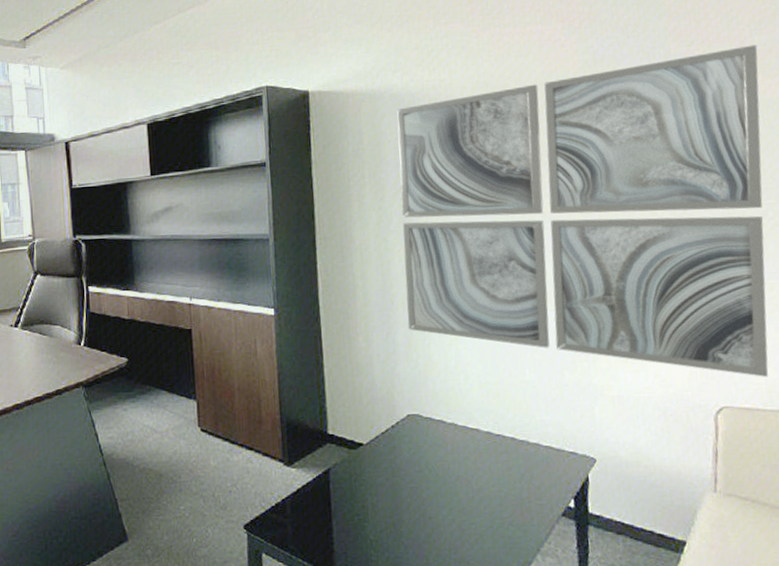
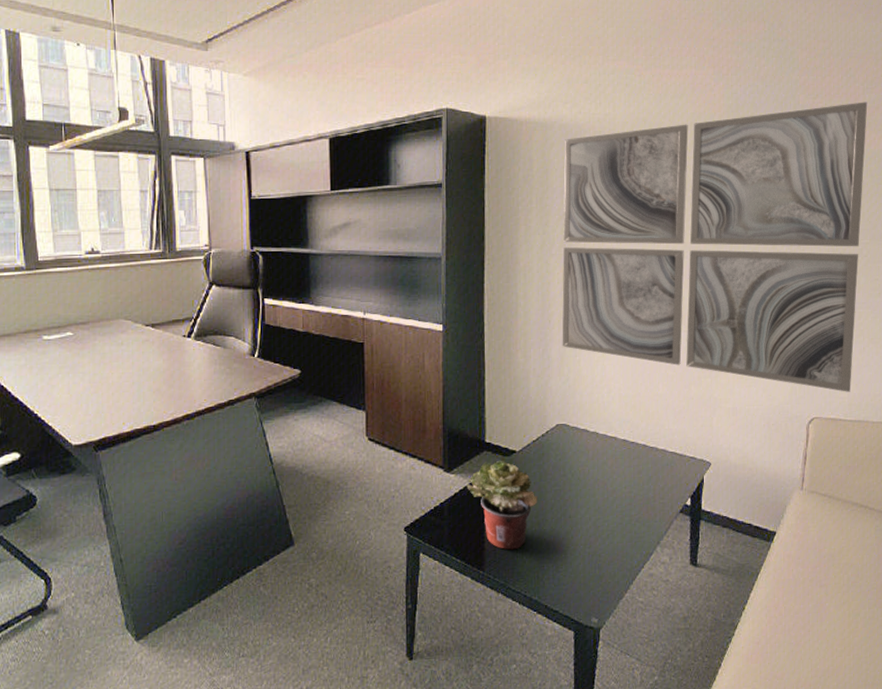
potted plant: none [309,453,392,553] -> present [466,460,539,550]

